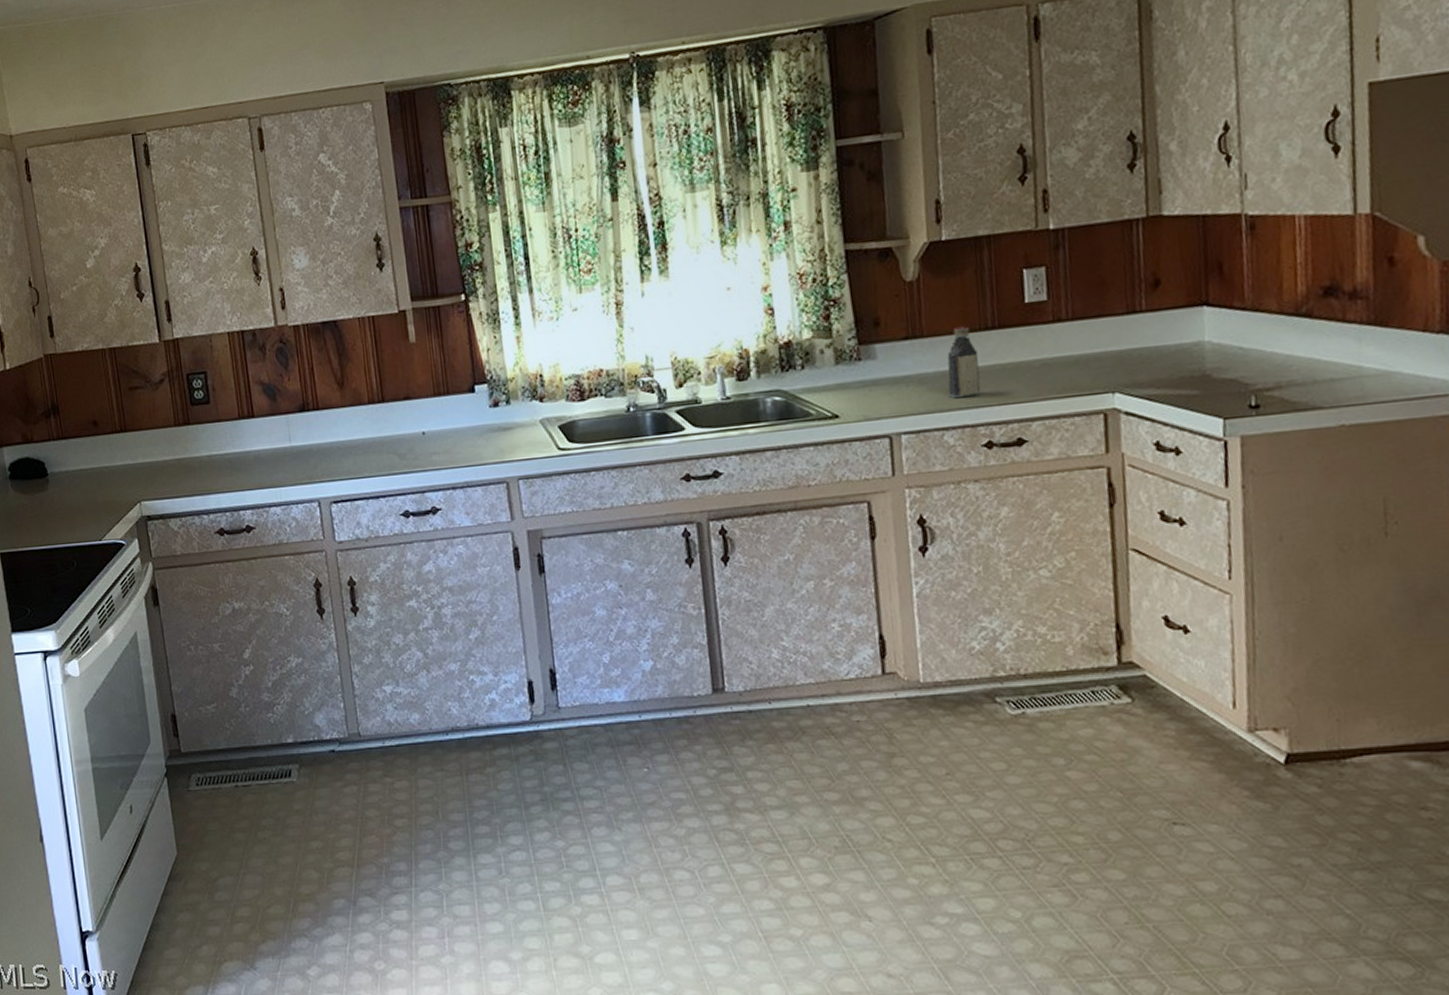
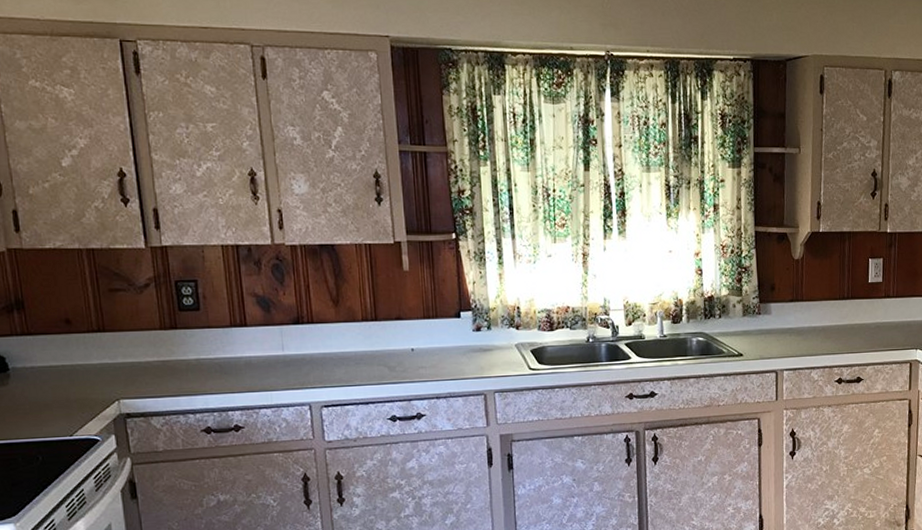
bottle: present [947,326,981,398] -> none [816,295,837,347]

